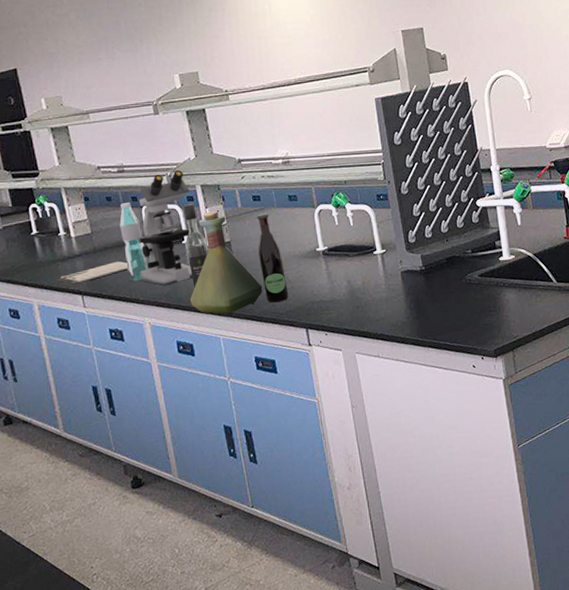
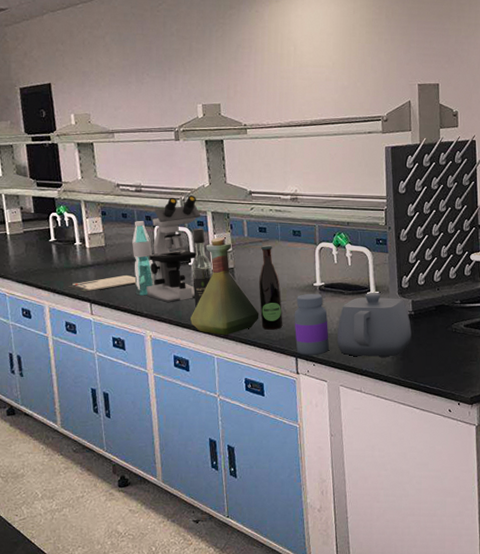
jar: none [299,258,341,326] -> present [294,293,330,356]
container: none [346,250,425,321] -> present [337,292,412,358]

